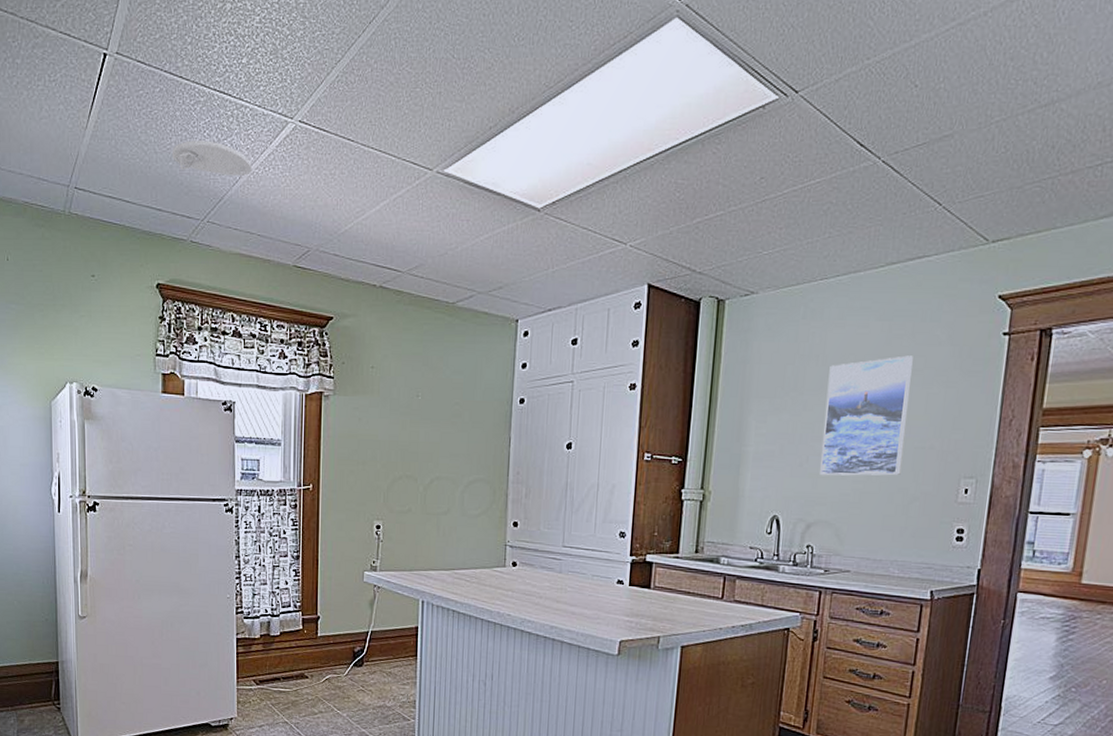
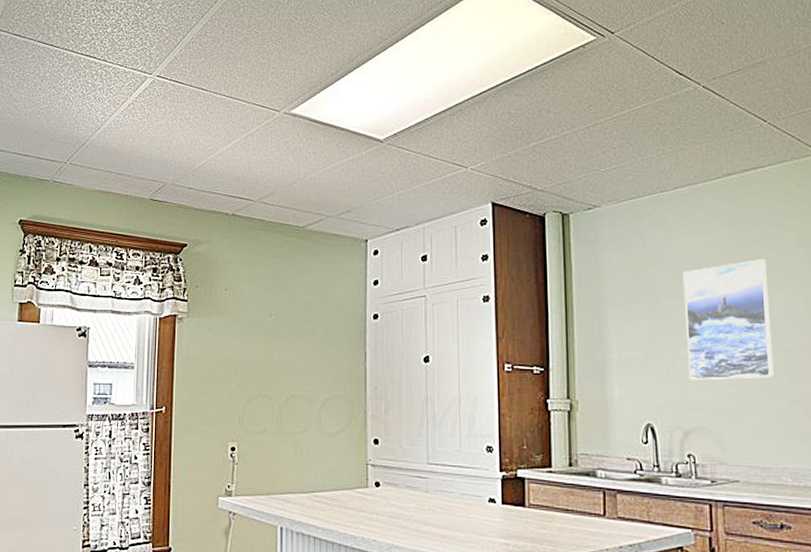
smoke detector: present [171,140,252,176] -> none [40,95,113,124]

